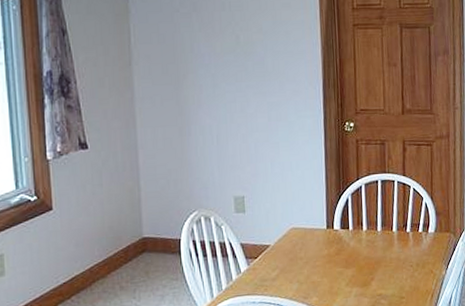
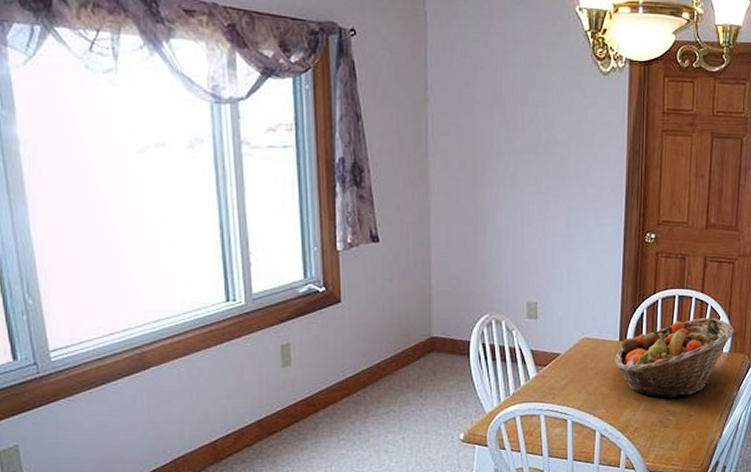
fruit basket: none [324,199,439,282] -> present [615,317,735,399]

